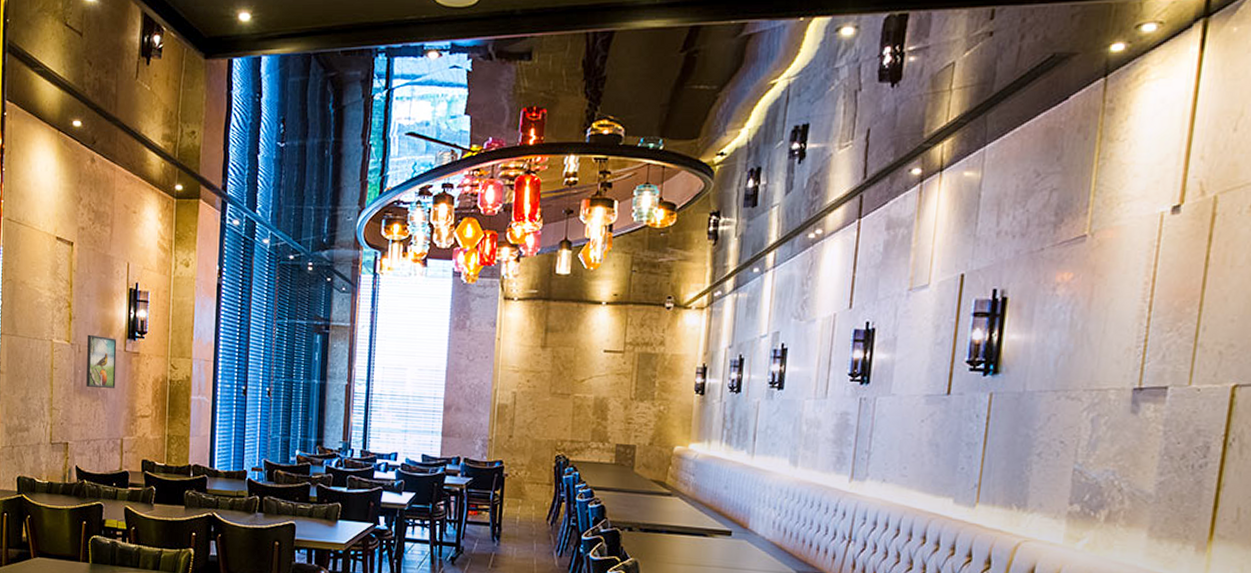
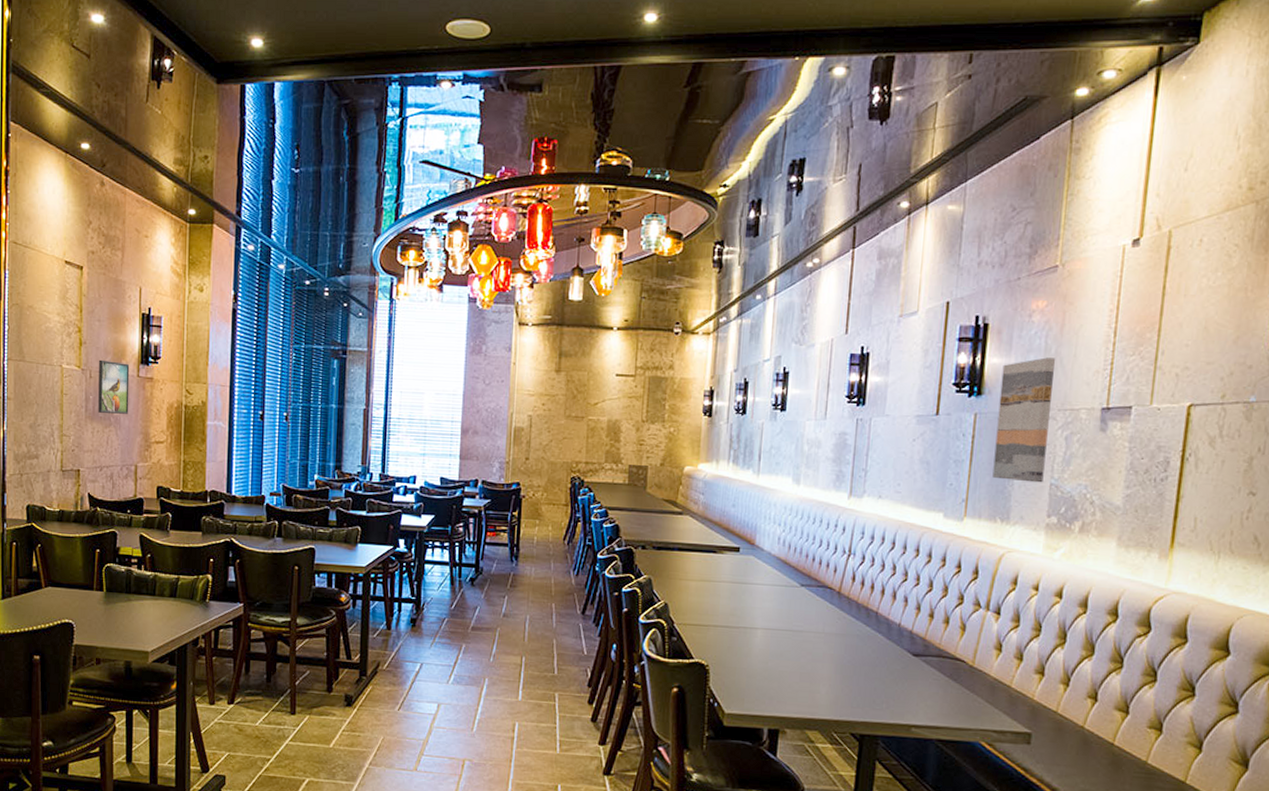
wall art: none [1008,334,1081,468] -> present [992,357,1055,483]

